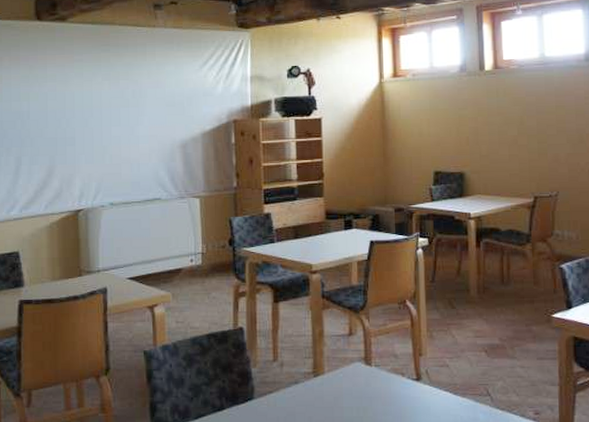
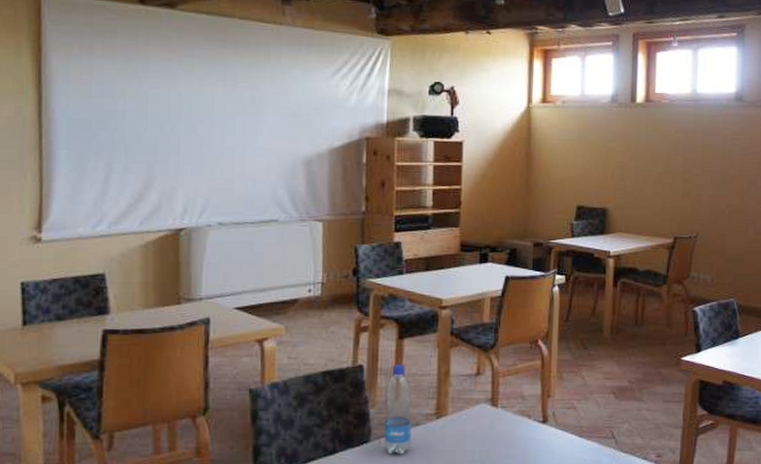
bottle: none [264,325,292,412] -> present [384,363,412,455]

